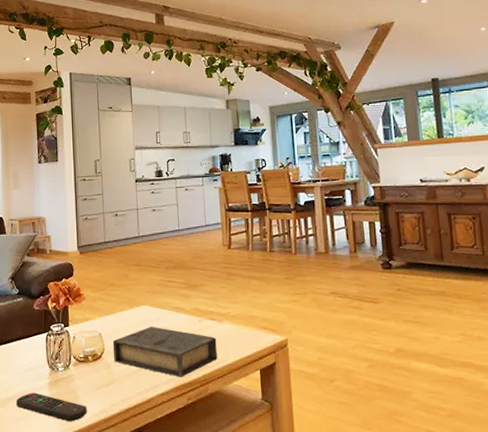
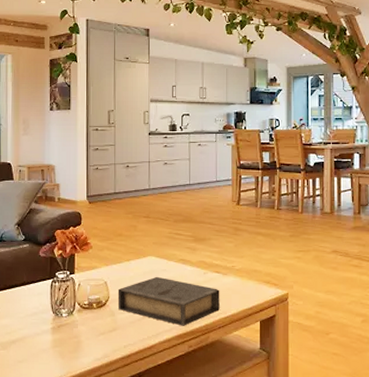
remote control: present [16,392,87,422] -> none [18,336,89,366]

